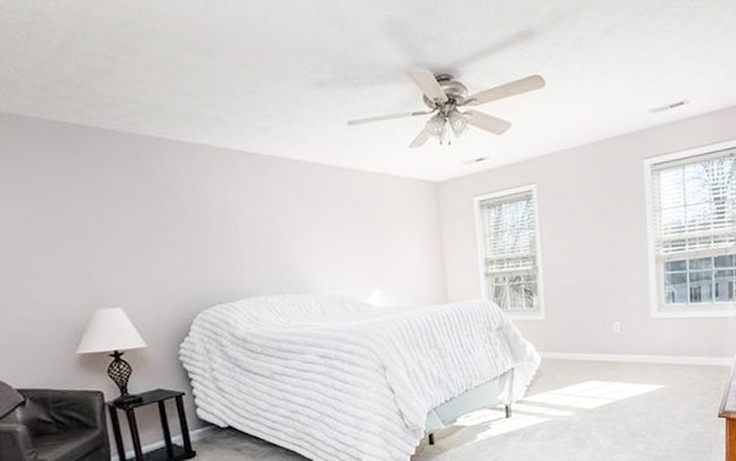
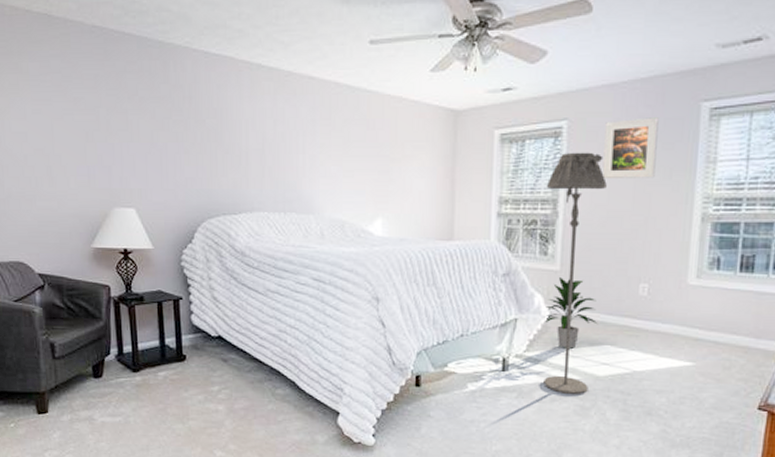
floor lamp: none [525,210,582,430] -> present [543,152,607,395]
indoor plant: none [537,325,583,389] -> present [544,278,598,349]
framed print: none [568,175,614,234] -> present [602,117,659,180]

